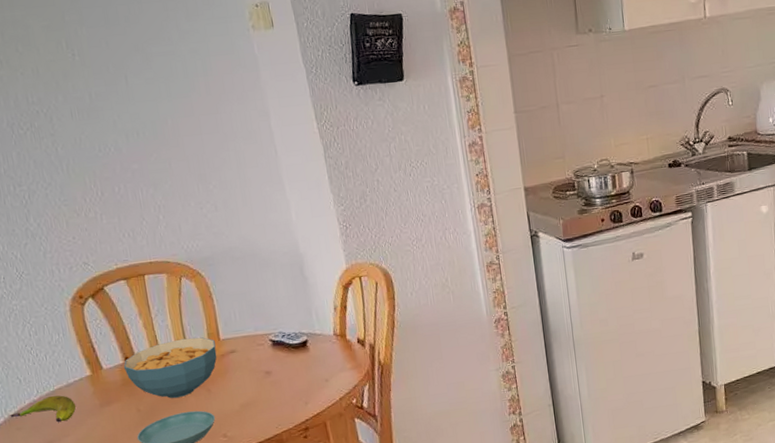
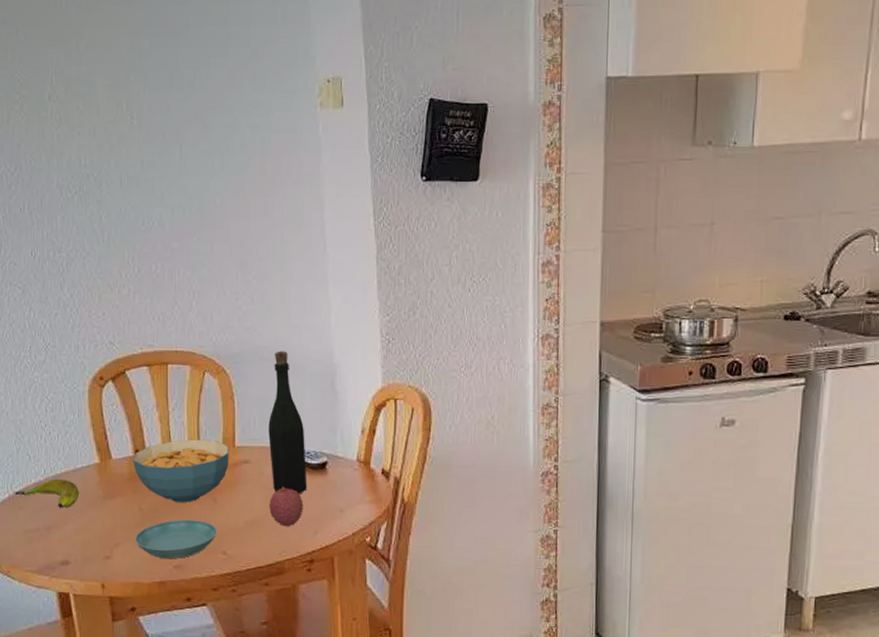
bottle: none [244,248,293,374] -> present [268,351,307,494]
fruit: none [259,367,292,403] -> present [269,486,303,527]

